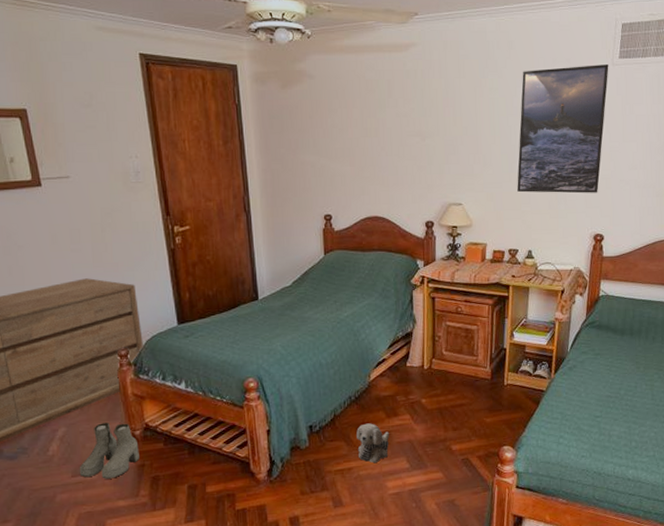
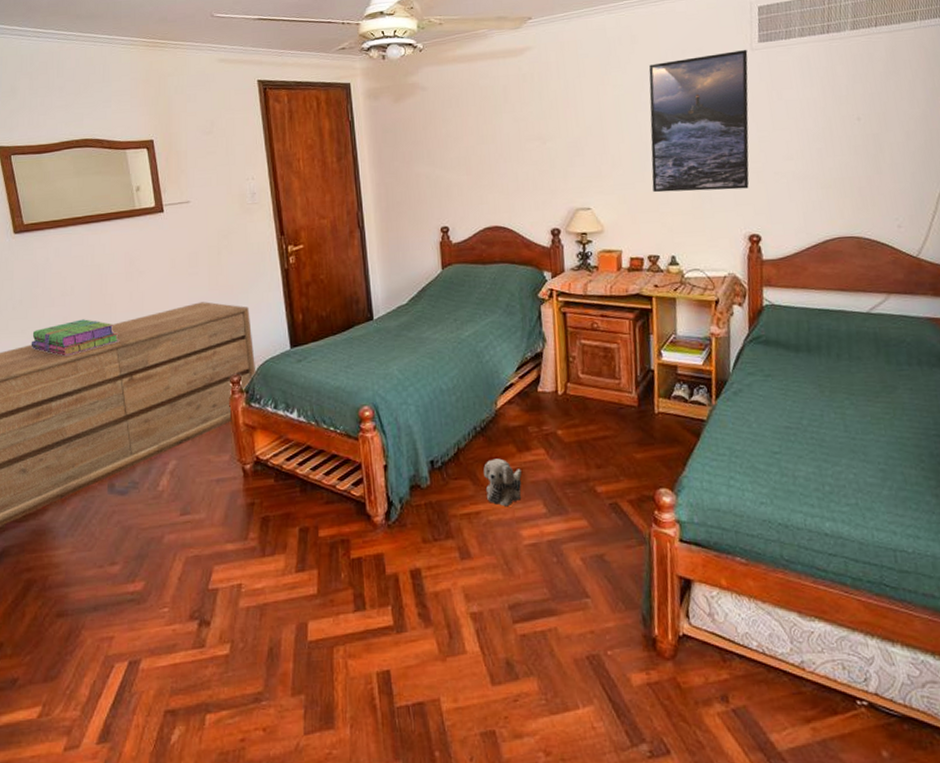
boots: present [80,423,139,479] -> none [189,455,249,519]

